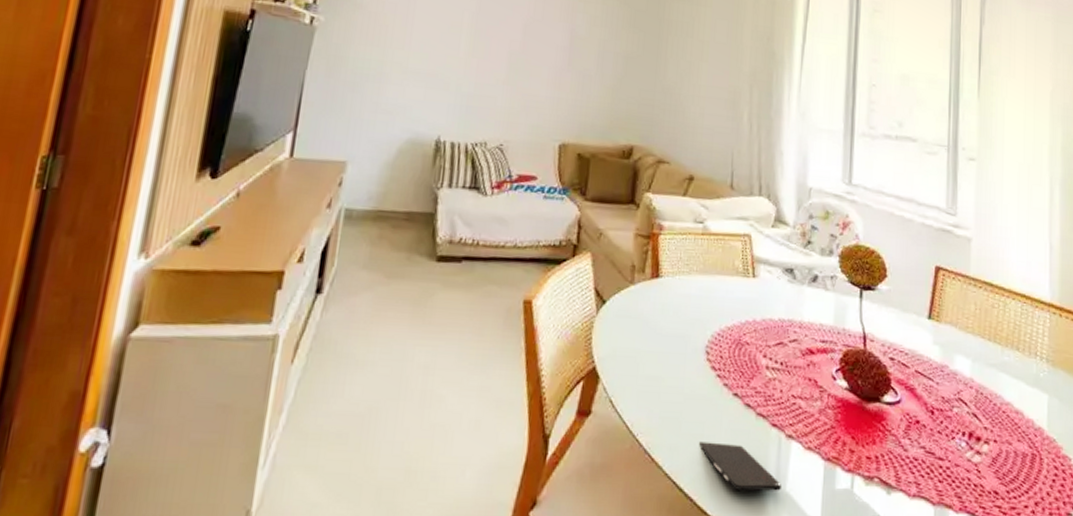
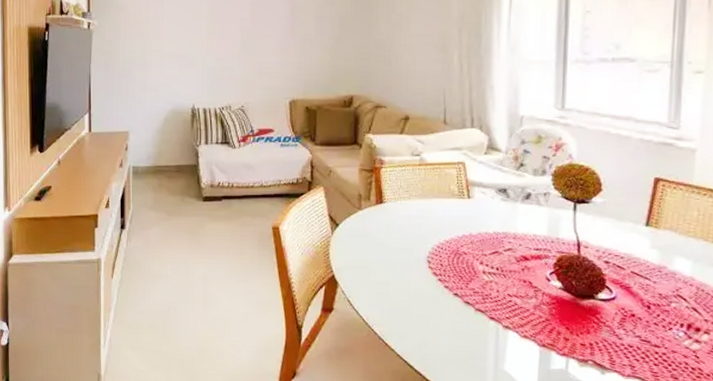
smartphone: present [699,441,783,492] -> none [425,331,501,370]

